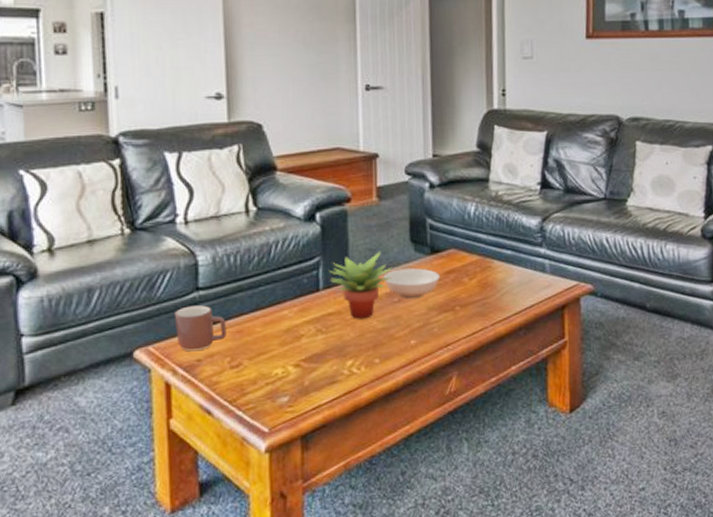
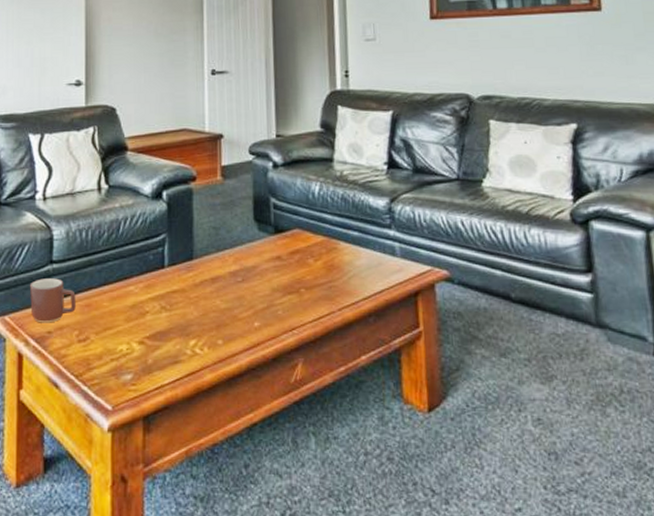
succulent plant: present [328,251,394,319] -> none [173,229,237,298]
bowl: present [383,268,440,299] -> none [227,248,284,279]

